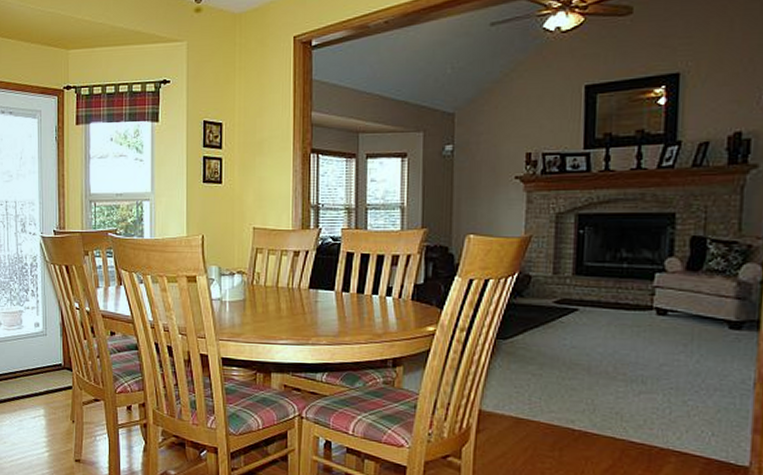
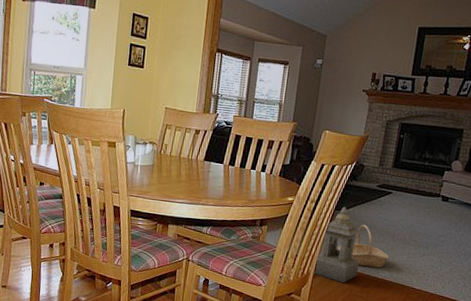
lantern: none [474,334,543,438] -> present [312,207,361,283]
basket: none [507,355,586,414] -> present [337,224,389,267]

